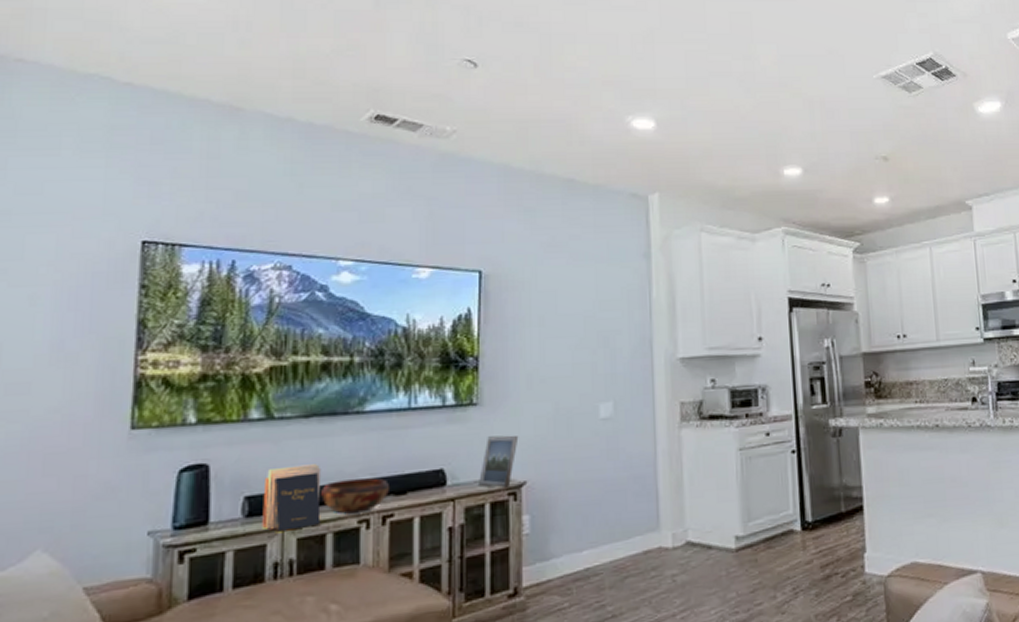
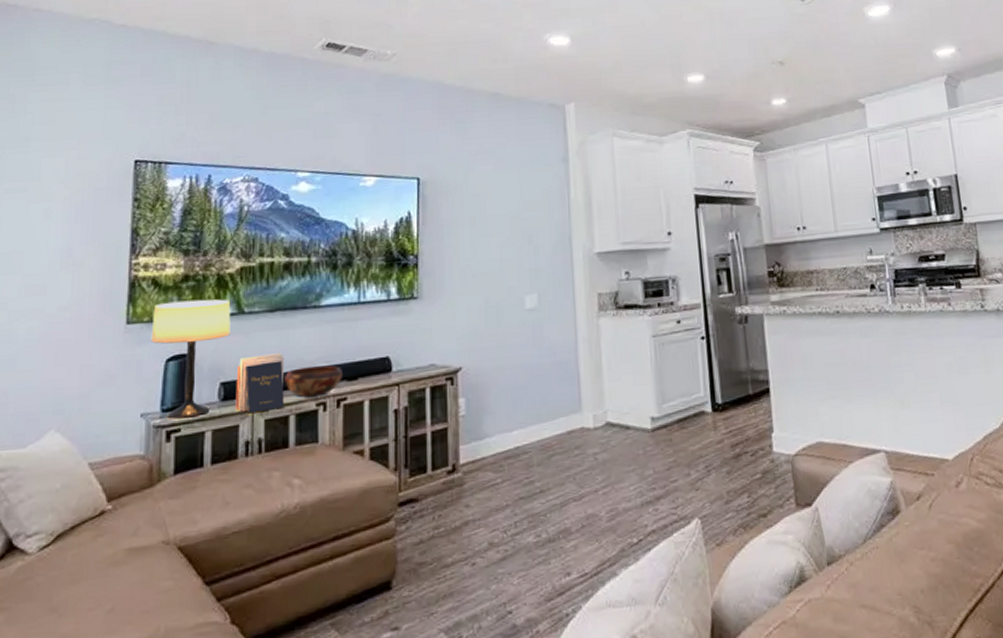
table lamp: none [160,402,258,538] -> present [151,299,231,419]
picture frame: present [479,435,519,489] -> none [420,325,454,374]

